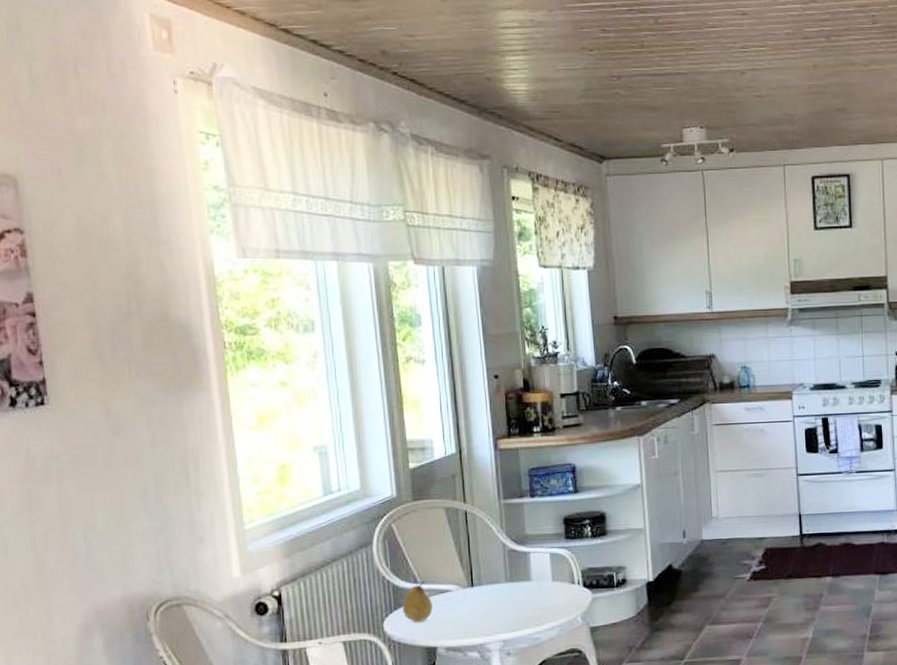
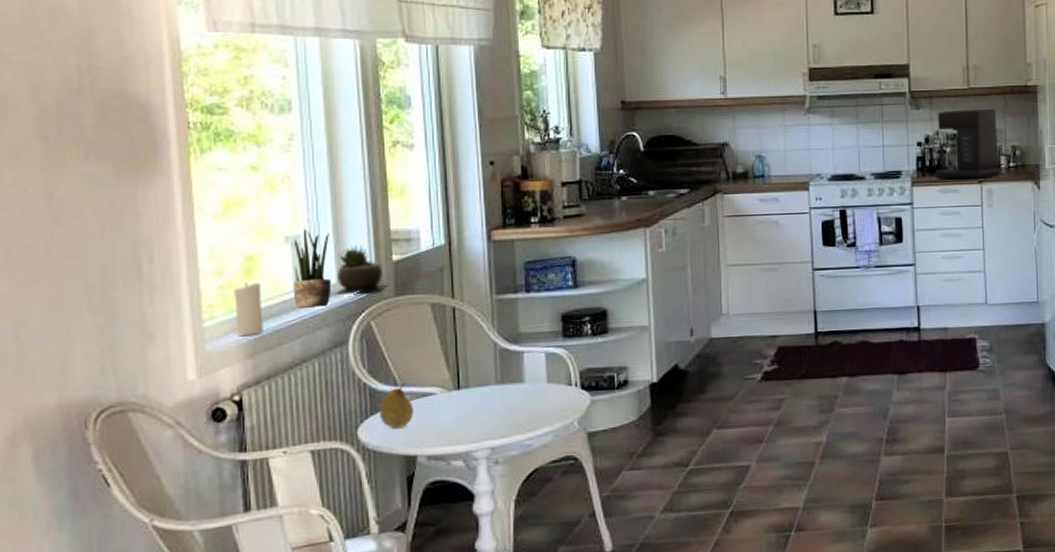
candle: none [270,488,297,538] -> present [234,282,263,337]
potted plant: none [321,438,356,512] -> present [293,228,332,308]
succulent plant: none [356,454,406,500] -> present [332,246,388,295]

